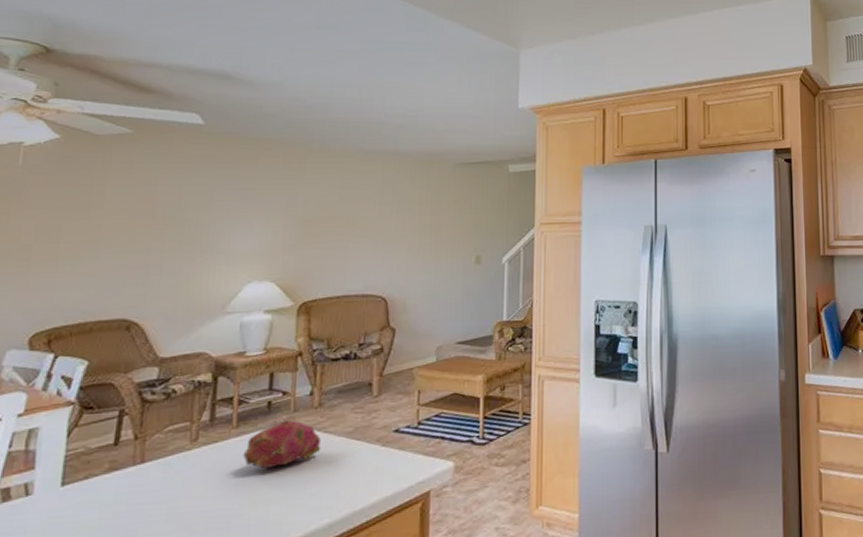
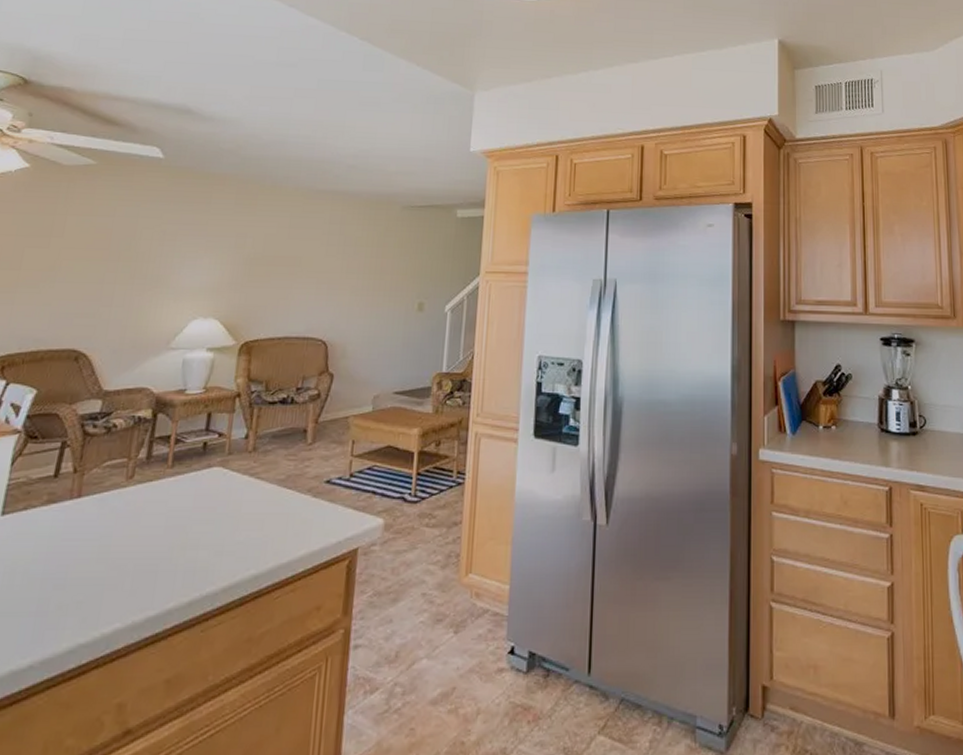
fruit: present [242,420,321,469] -> none [175,463,253,513]

